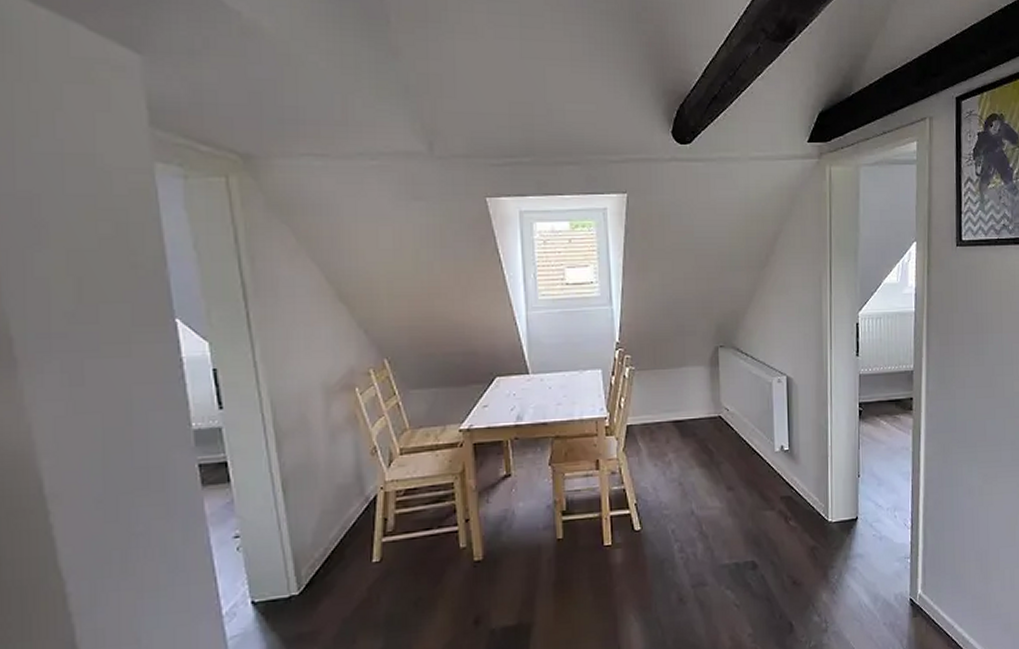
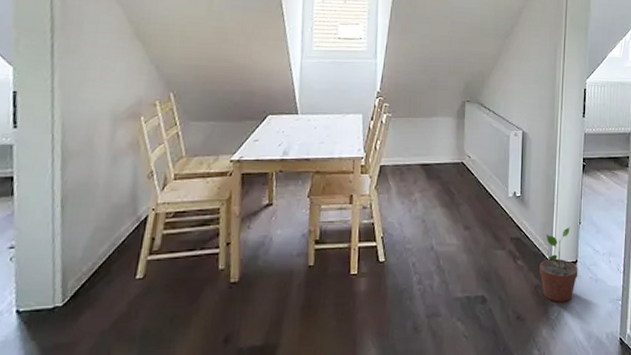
potted plant: none [815,481,860,564] -> present [539,227,578,302]

